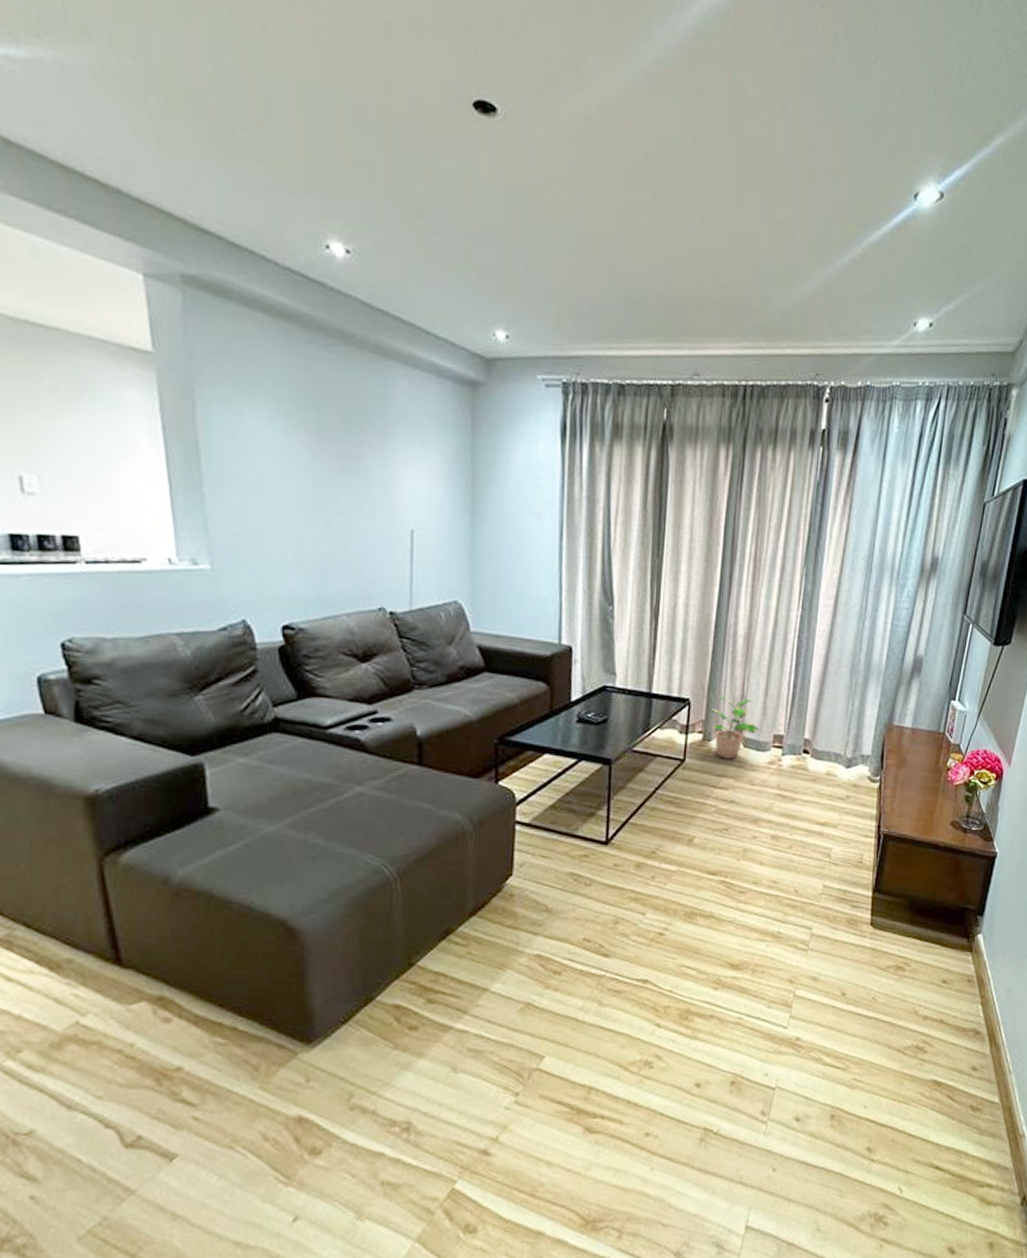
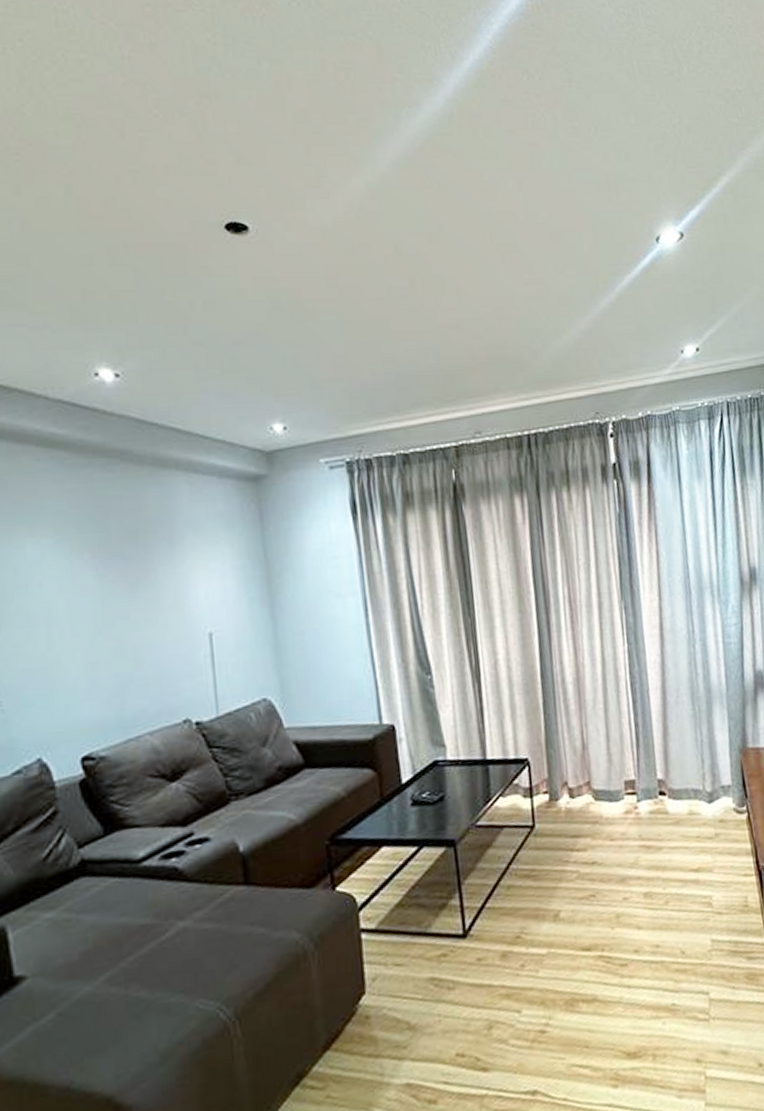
potted plant: present [708,696,759,759] -> none [549,747,608,817]

